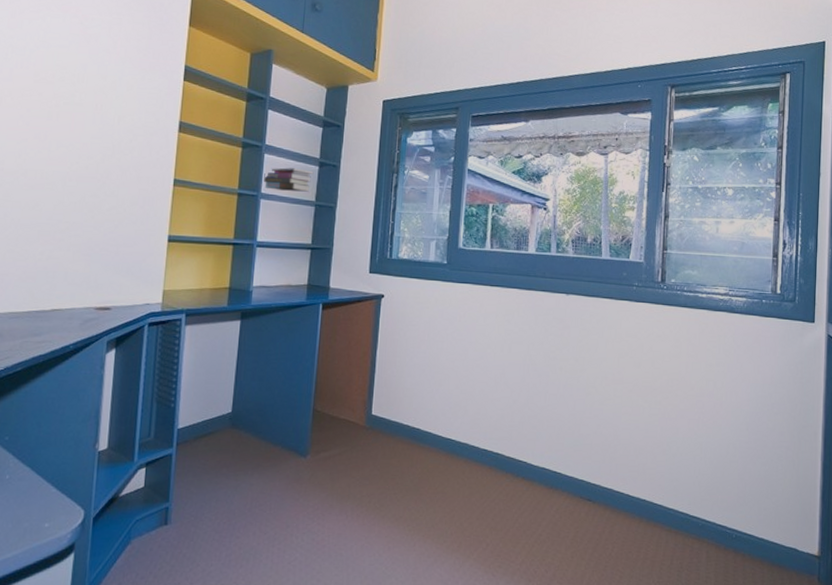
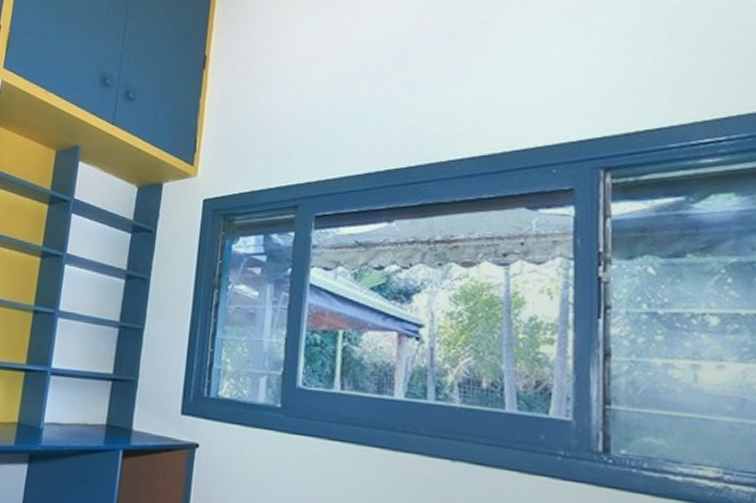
books: present [264,167,314,192] -> none [62,281,120,310]

